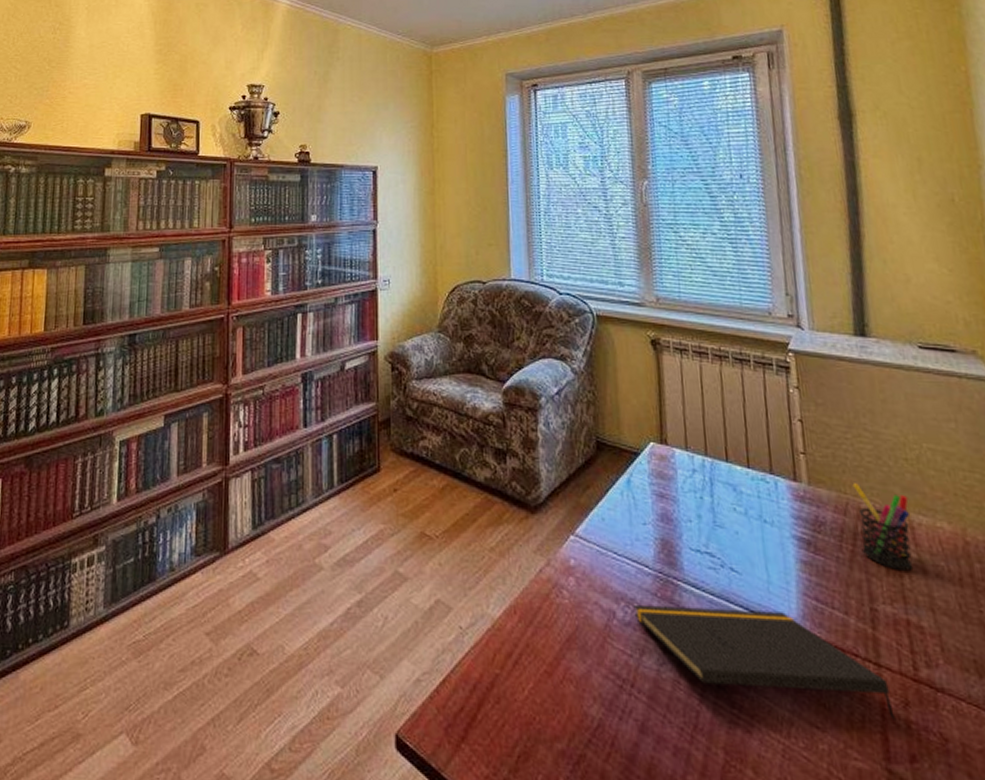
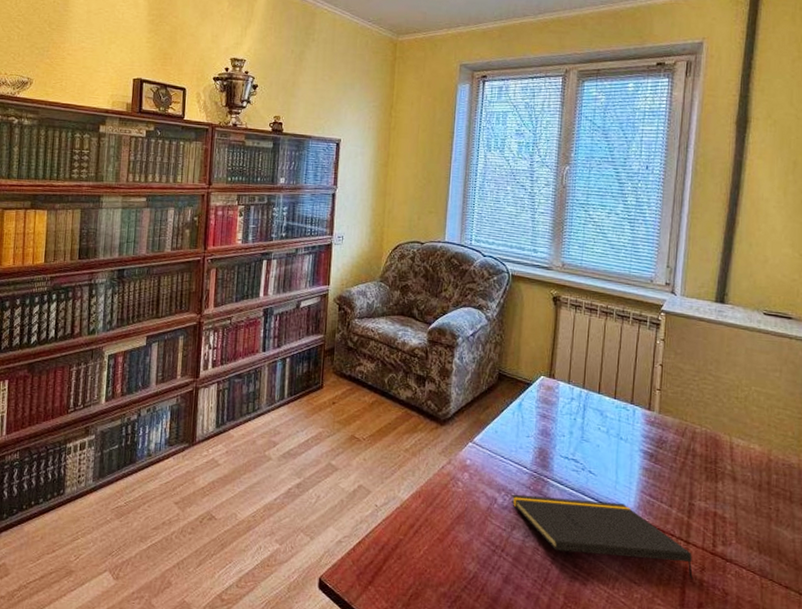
pen holder: present [852,483,914,571] -> none [691,413,733,478]

